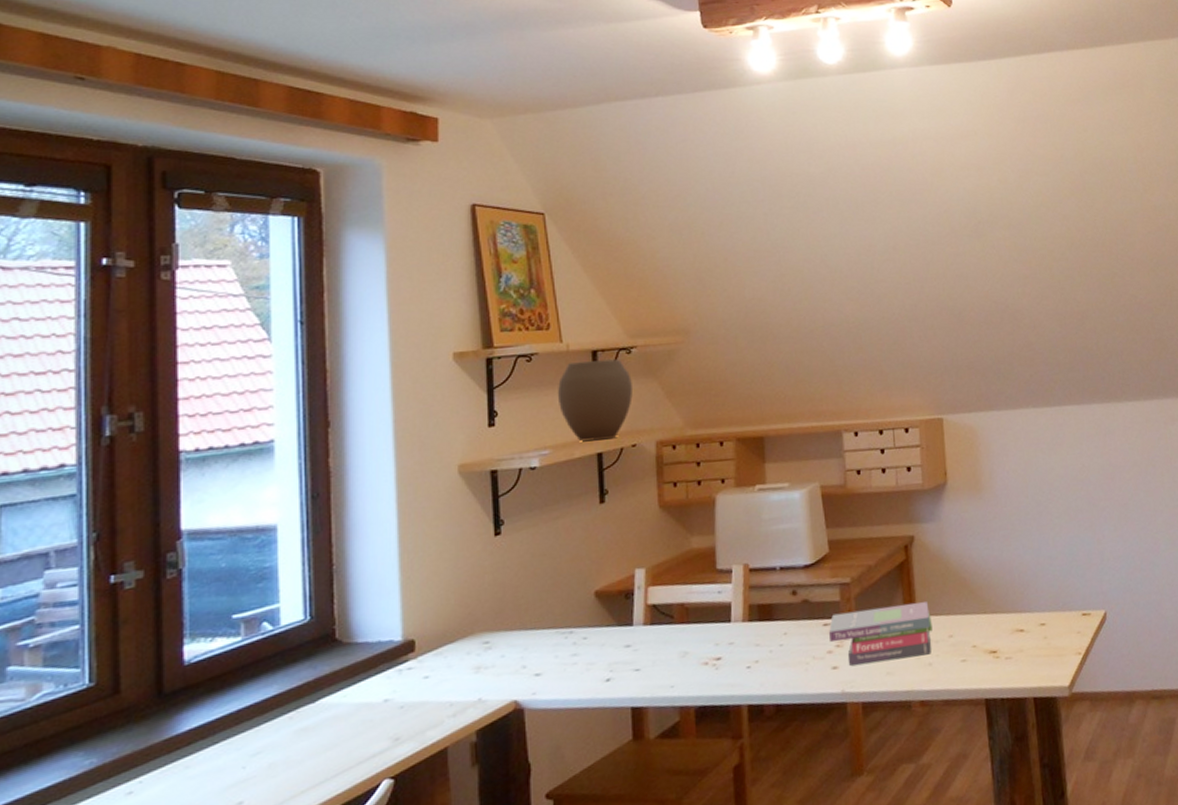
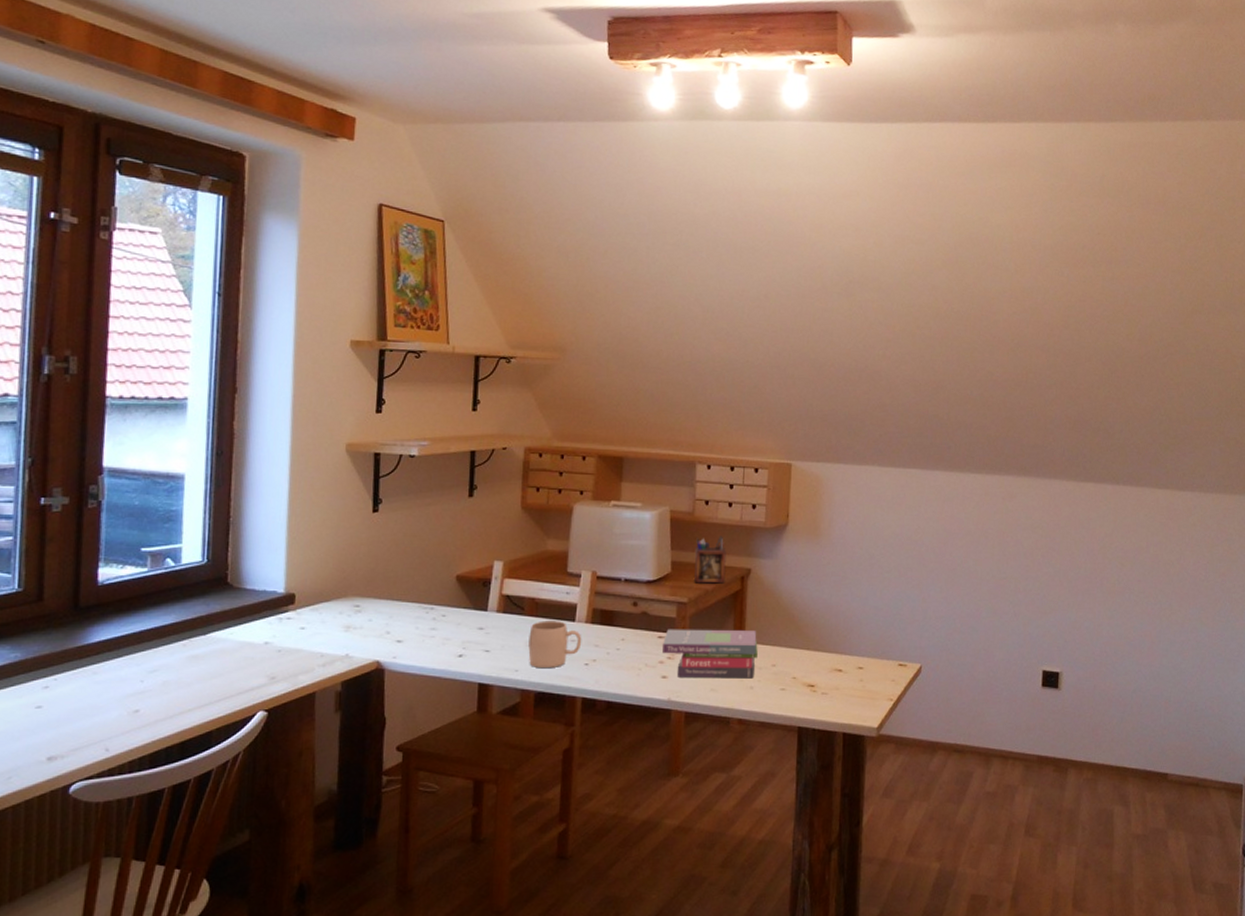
vase: present [557,359,633,442] -> none [440,364,509,440]
mug: none [682,624,741,680] -> present [528,621,582,669]
desk organizer: none [851,505,888,560] -> present [694,536,726,584]

